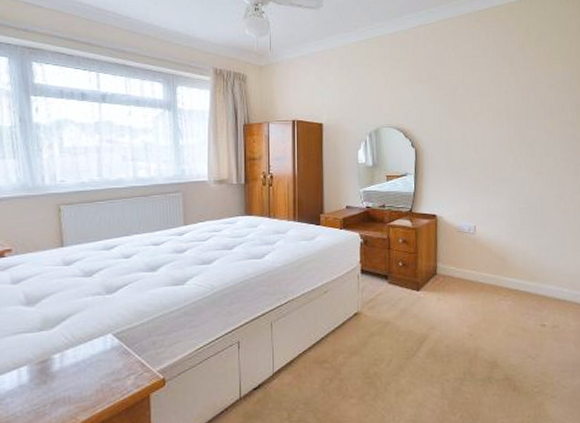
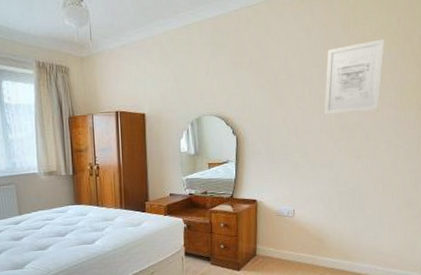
wall art: none [502,60,559,130] -> present [324,39,384,114]

